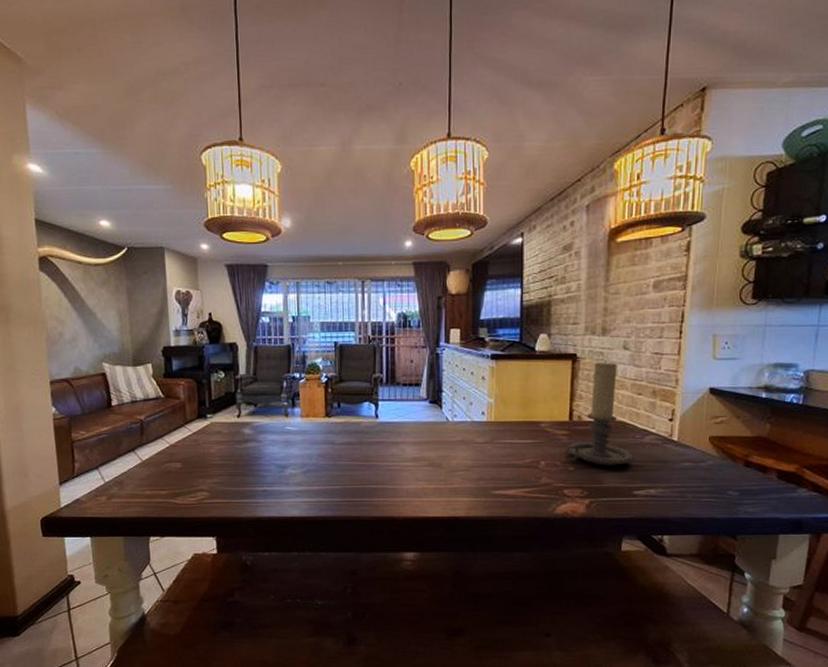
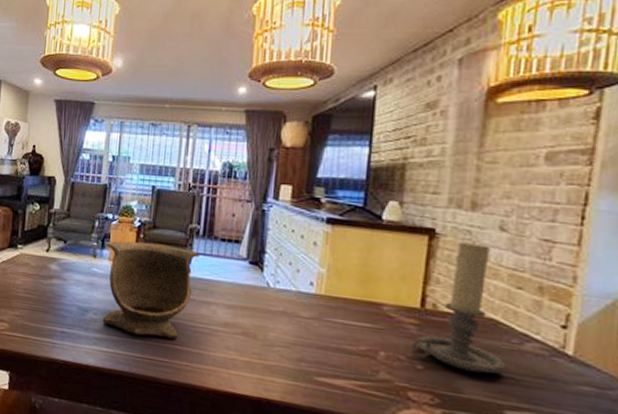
decorative bowl: none [295,396,385,481] -> present [102,241,200,340]

